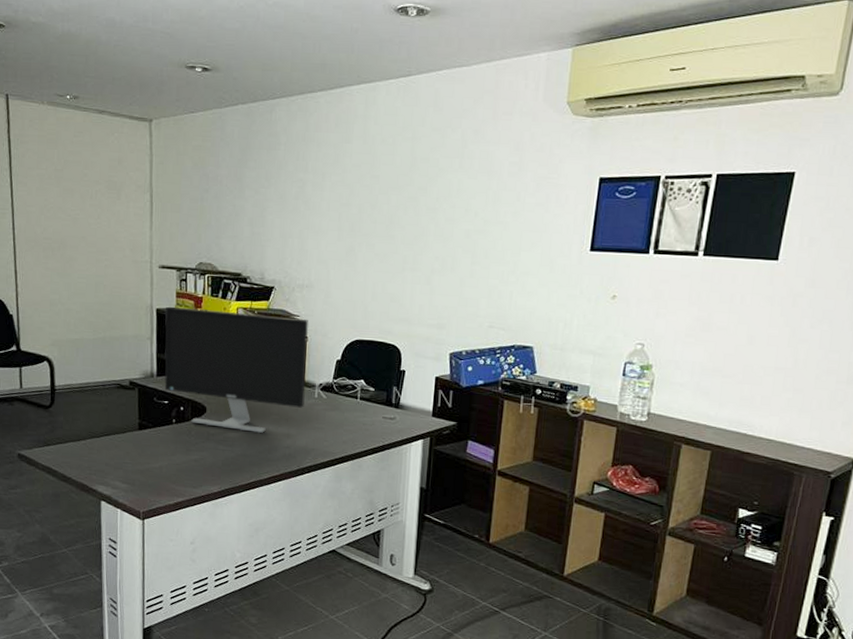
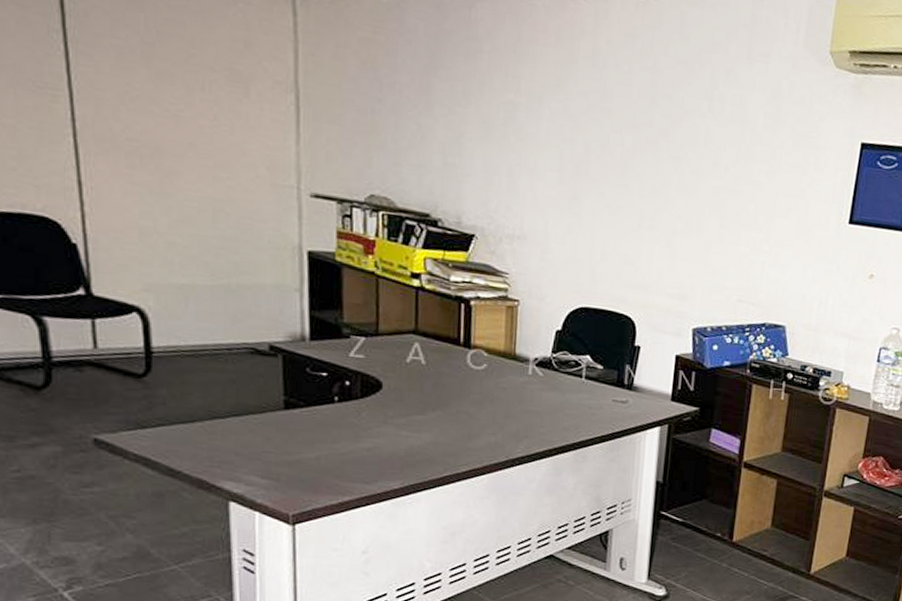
monitor: present [164,306,309,433] -> none [321,249,521,416]

